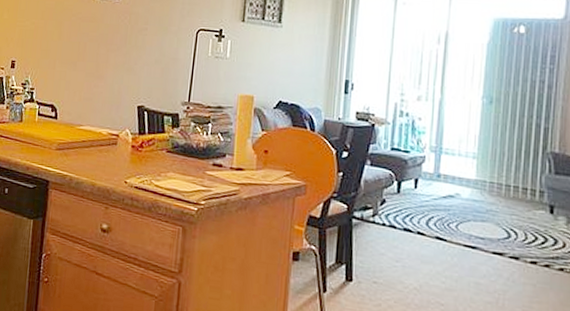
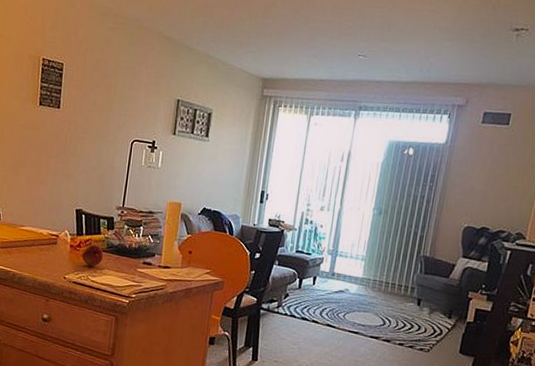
fruit: none [144,145,168,169] -> present [81,245,104,266]

